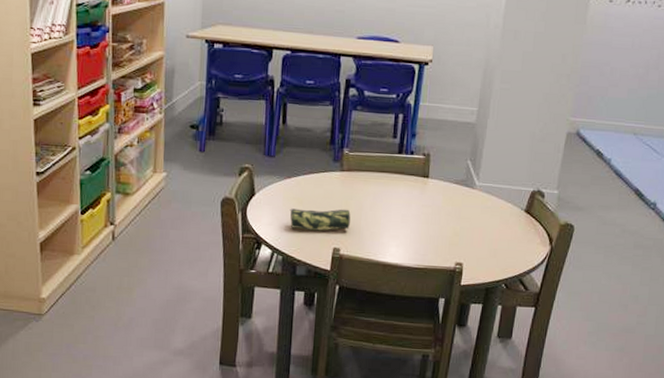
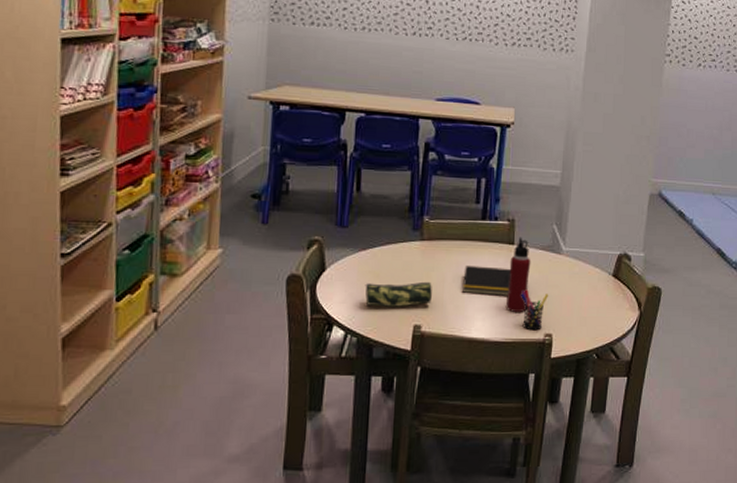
notepad: none [379,196,425,226] -> present [463,266,511,296]
water bottle: none [420,171,445,241] -> present [506,237,531,312]
pen holder: none [434,220,461,259] -> present [521,289,549,331]

